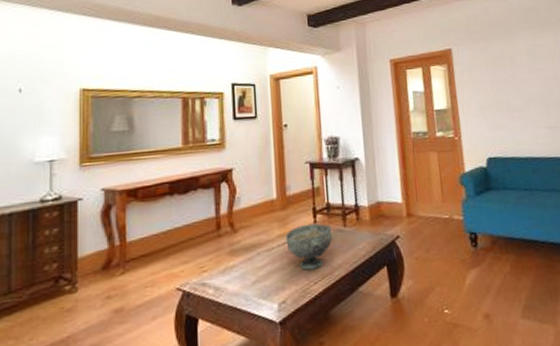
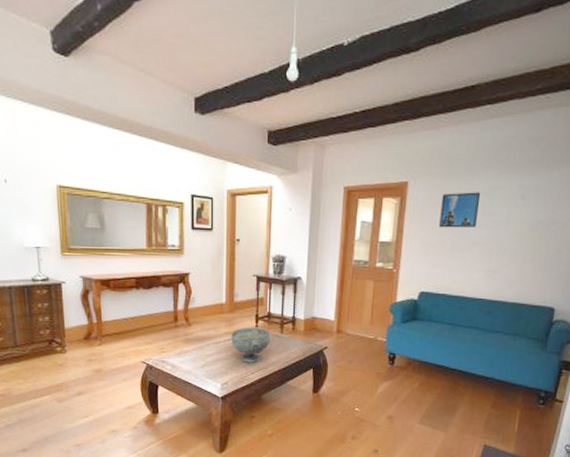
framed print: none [487,52,526,89] -> present [439,192,481,228]

